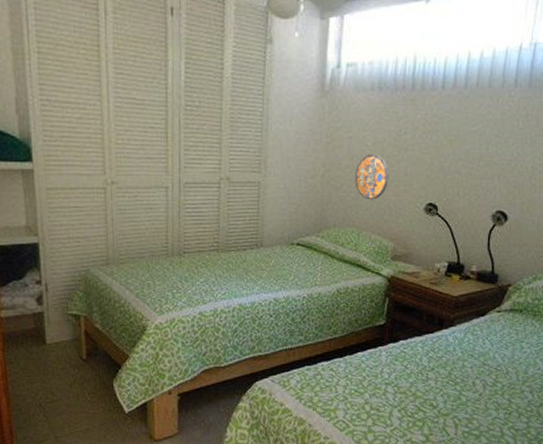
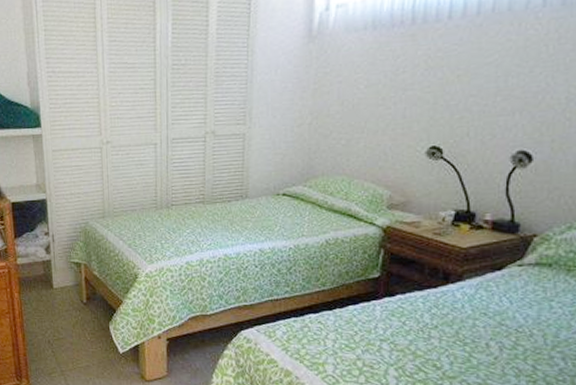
manhole cover: present [354,154,388,200] -> none [345,97,384,147]

